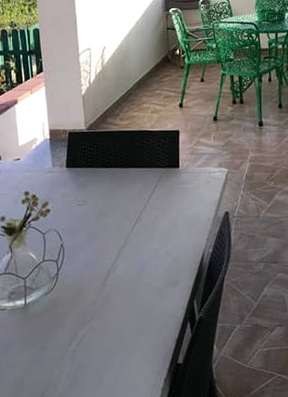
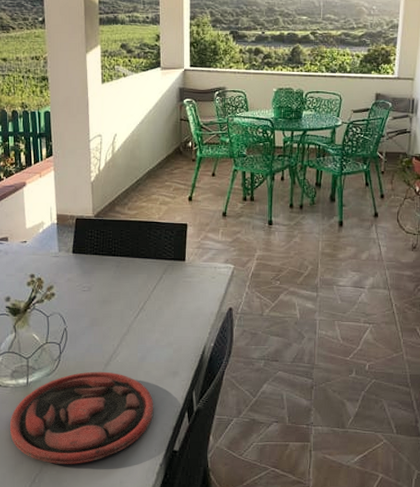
plate: none [8,286,156,388] -> present [9,371,154,464]

